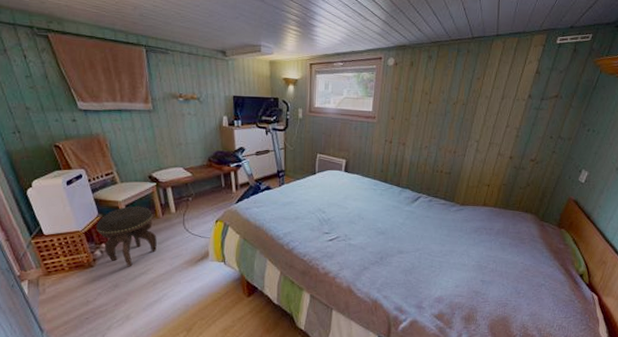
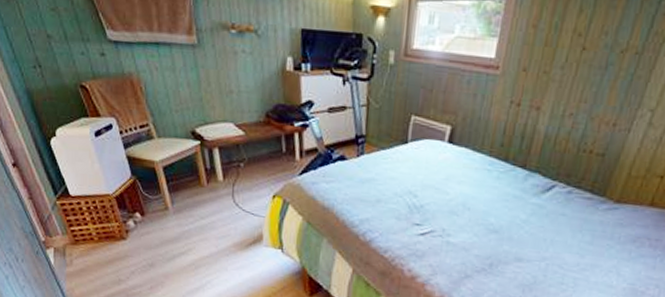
footstool: present [96,206,157,267] -> none [129,168,200,244]

